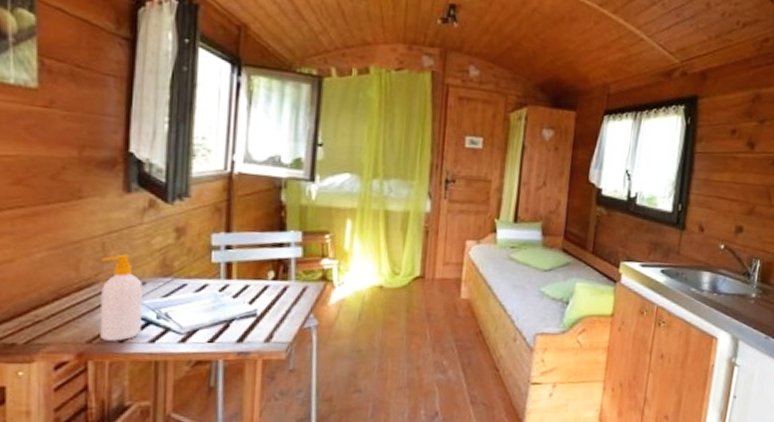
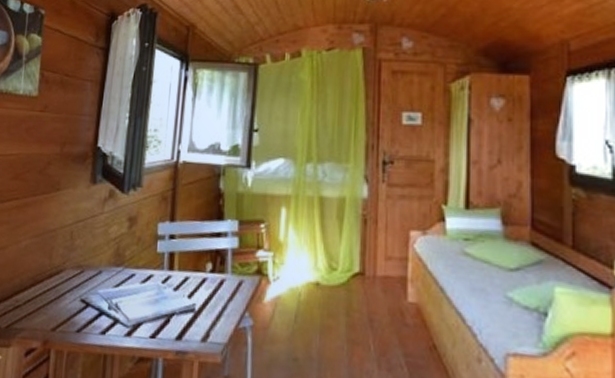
soap bottle: present [100,254,143,341] -> none [62,242,99,331]

